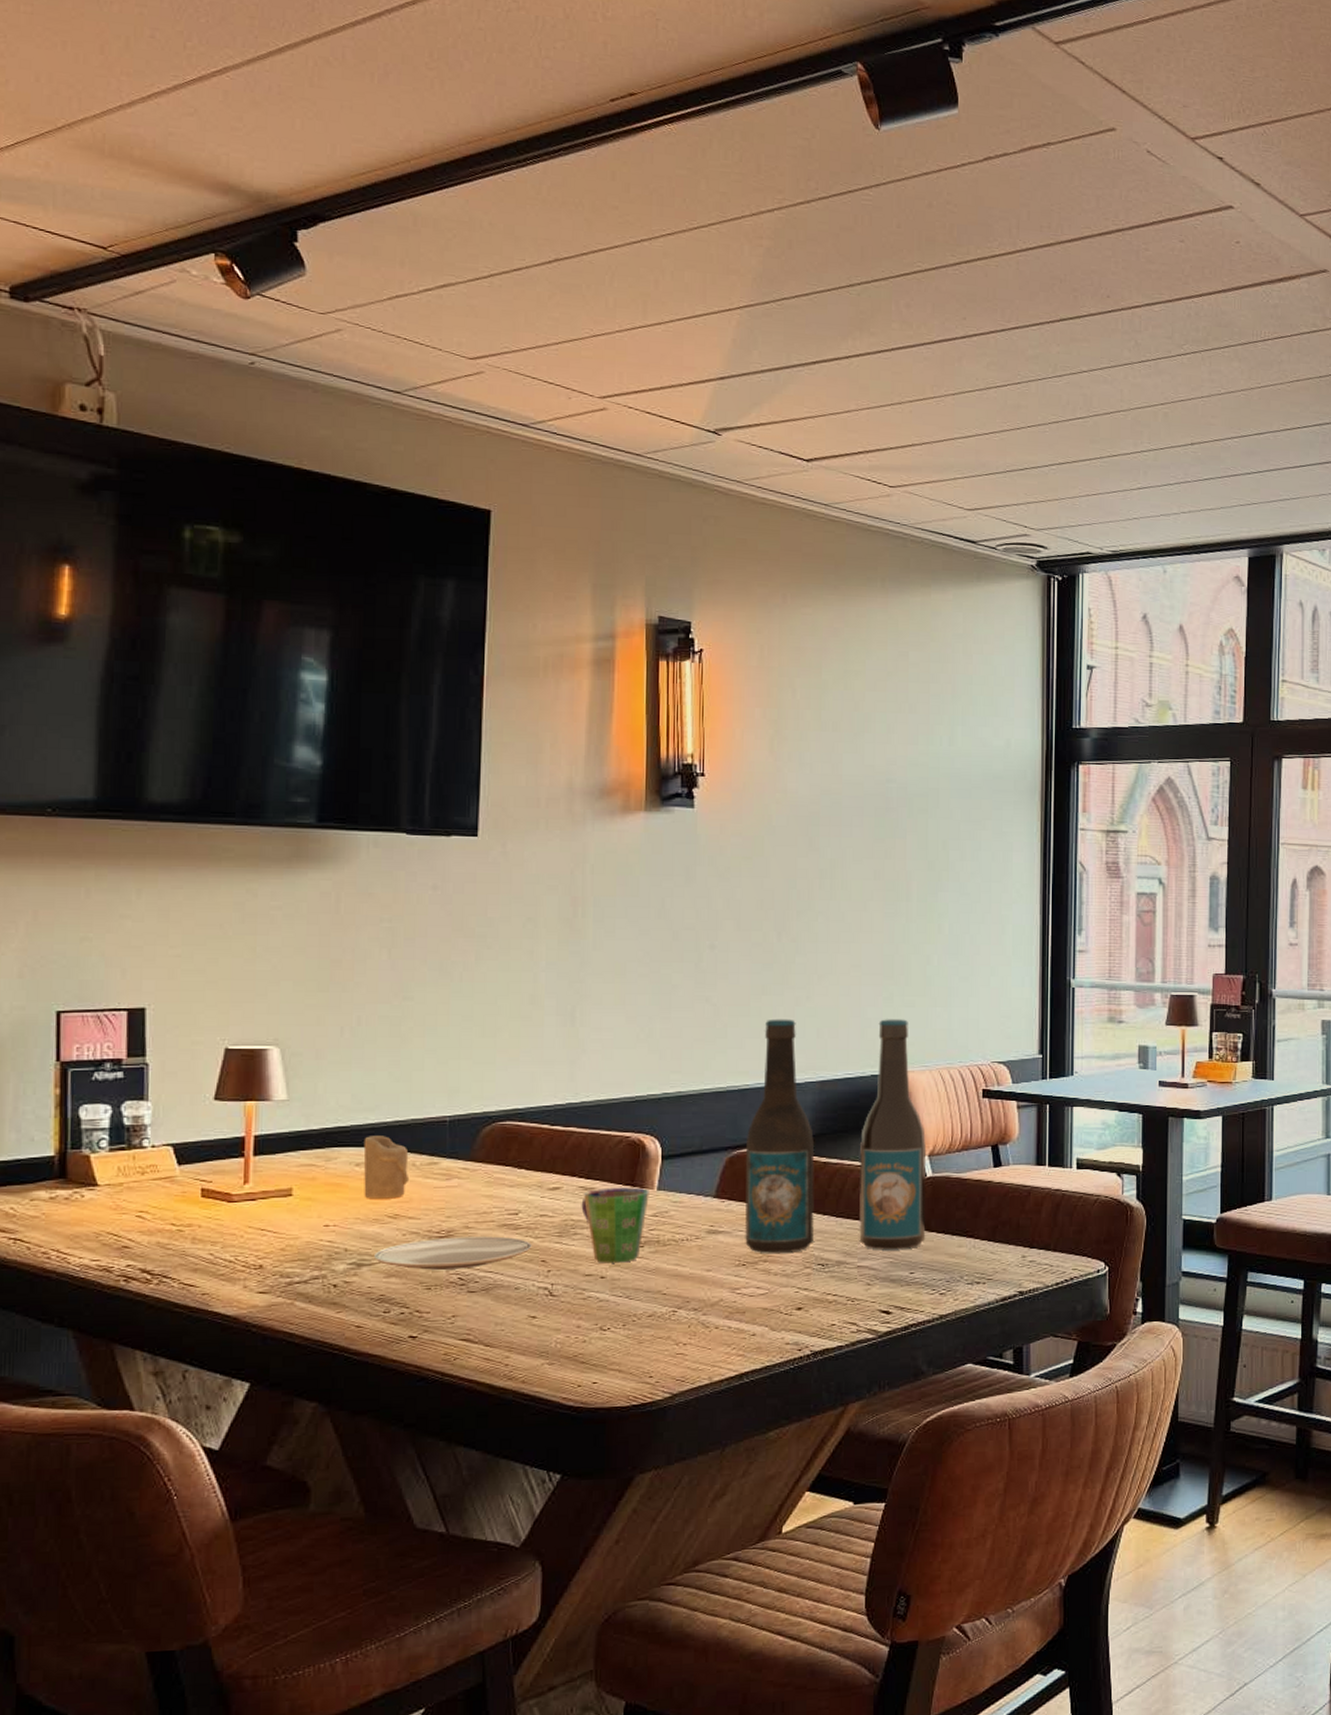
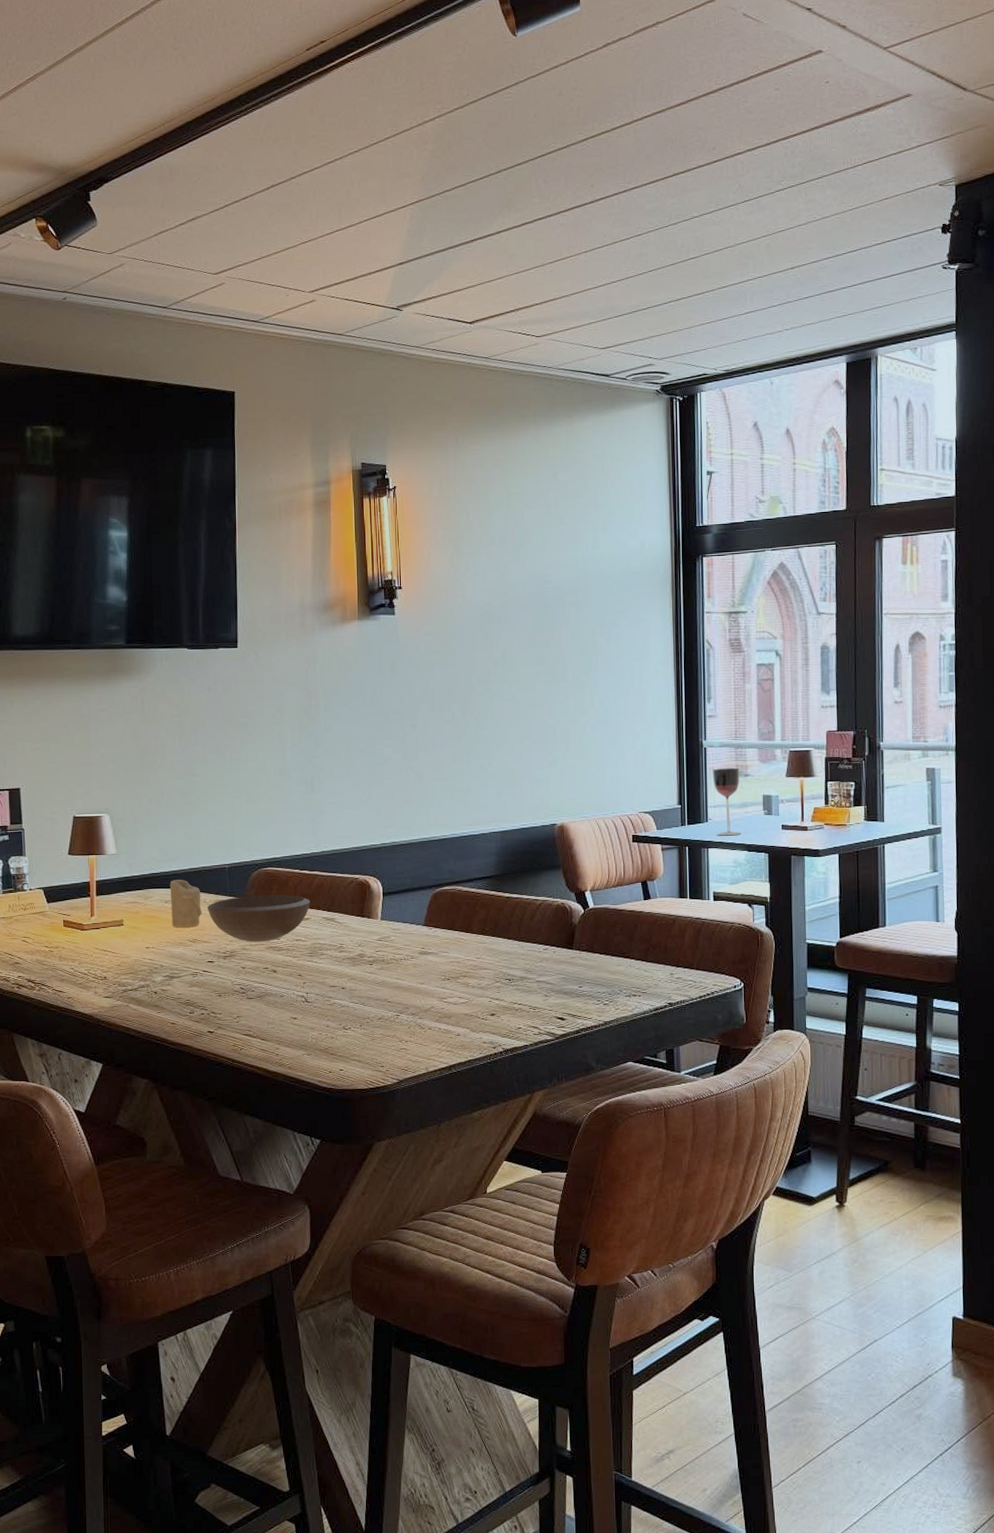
plate: present [374,1236,532,1270] -> none [181,956,291,981]
bowl: none [416,1157,563,1219] -> present [207,895,311,942]
cup: present [581,1187,649,1263] -> none [325,918,375,977]
beer bottle: present [745,1019,926,1253] -> none [446,779,591,970]
wineglass: none [1081,1012,1113,1093] -> present [712,767,742,836]

